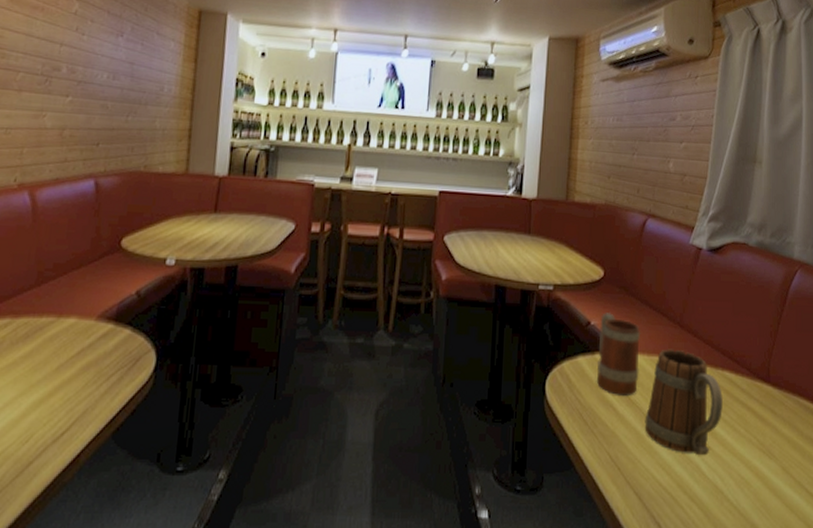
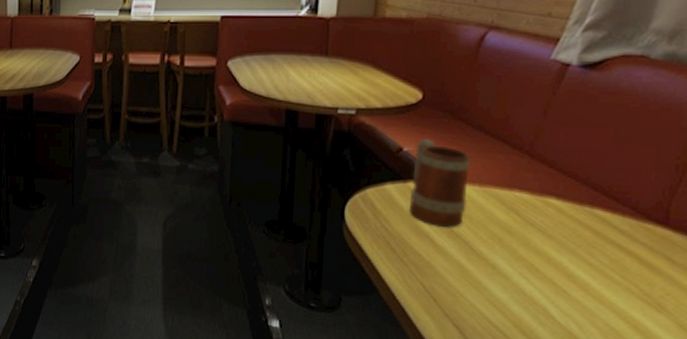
beer mug: present [644,349,723,456] -> none [471,180,589,299]

